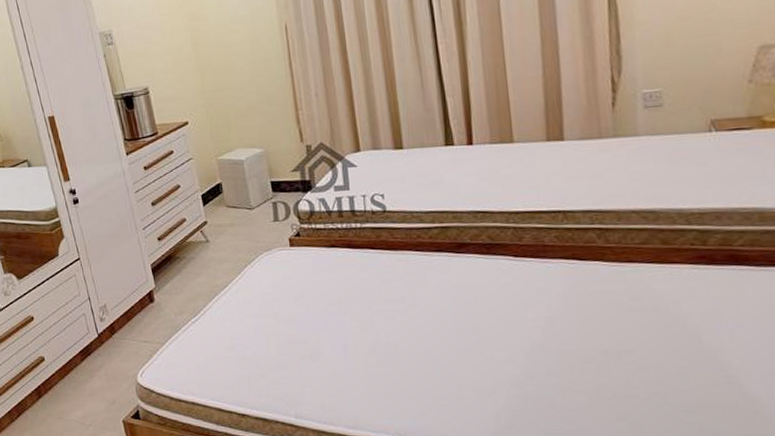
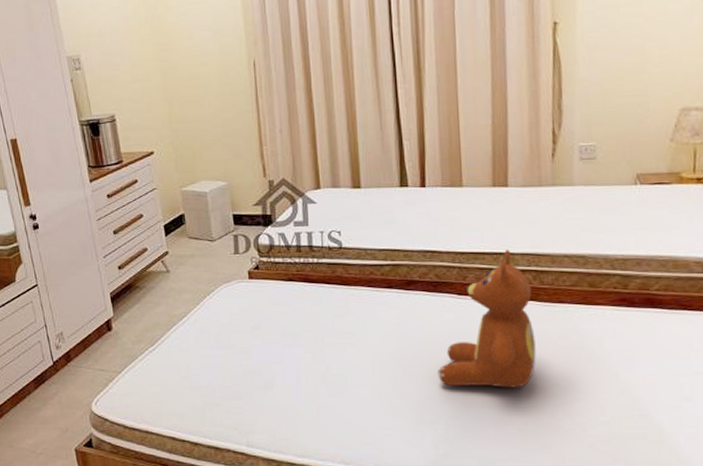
teddy bear: none [495,206,605,355] -> present [438,249,536,388]

